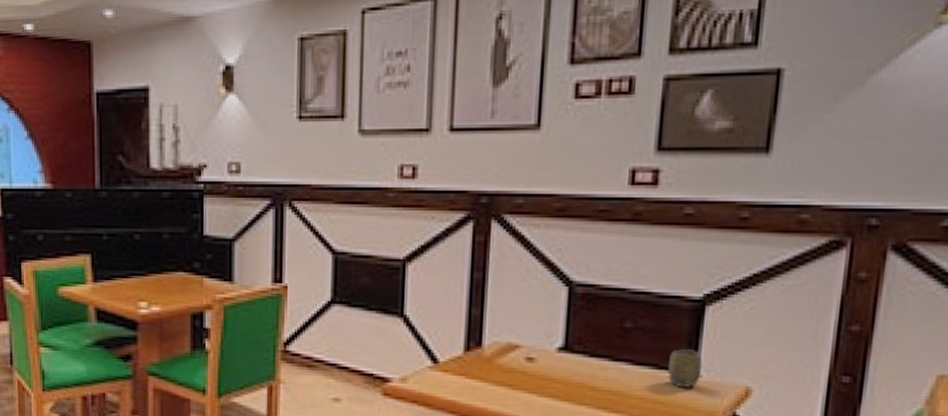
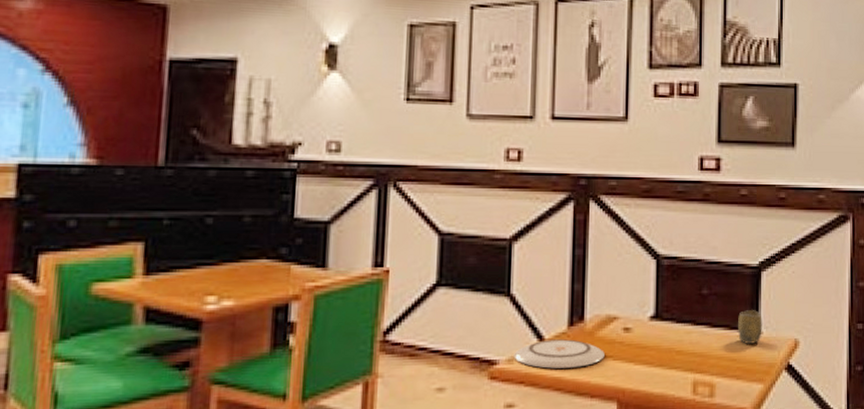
plate: none [407,362,504,393] -> present [514,339,605,369]

